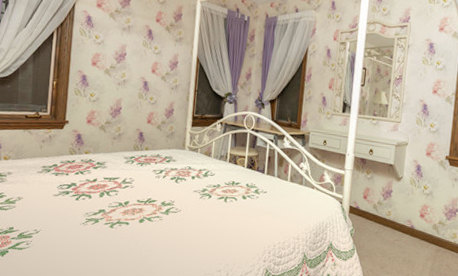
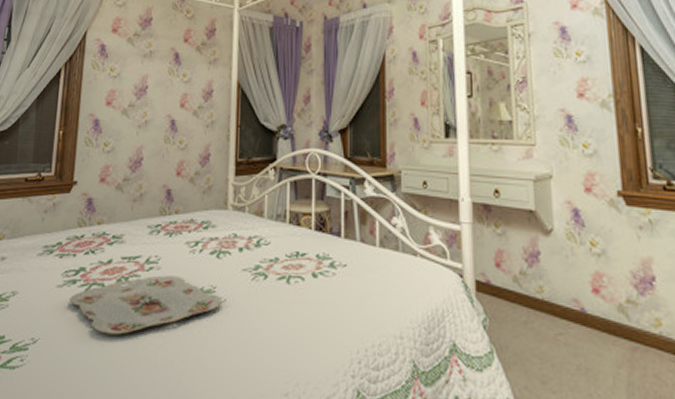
serving tray: none [64,192,178,230] -> present [69,275,221,335]

